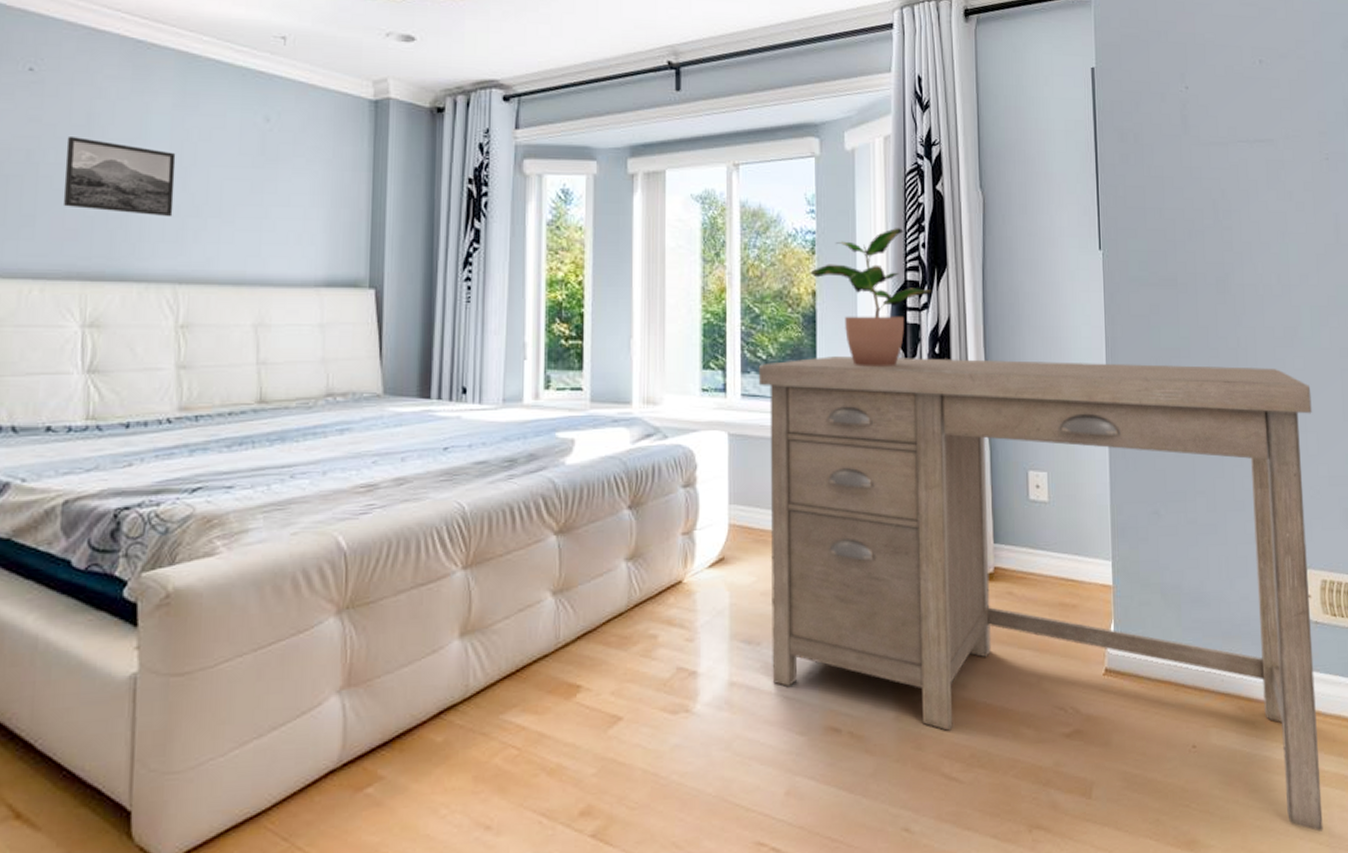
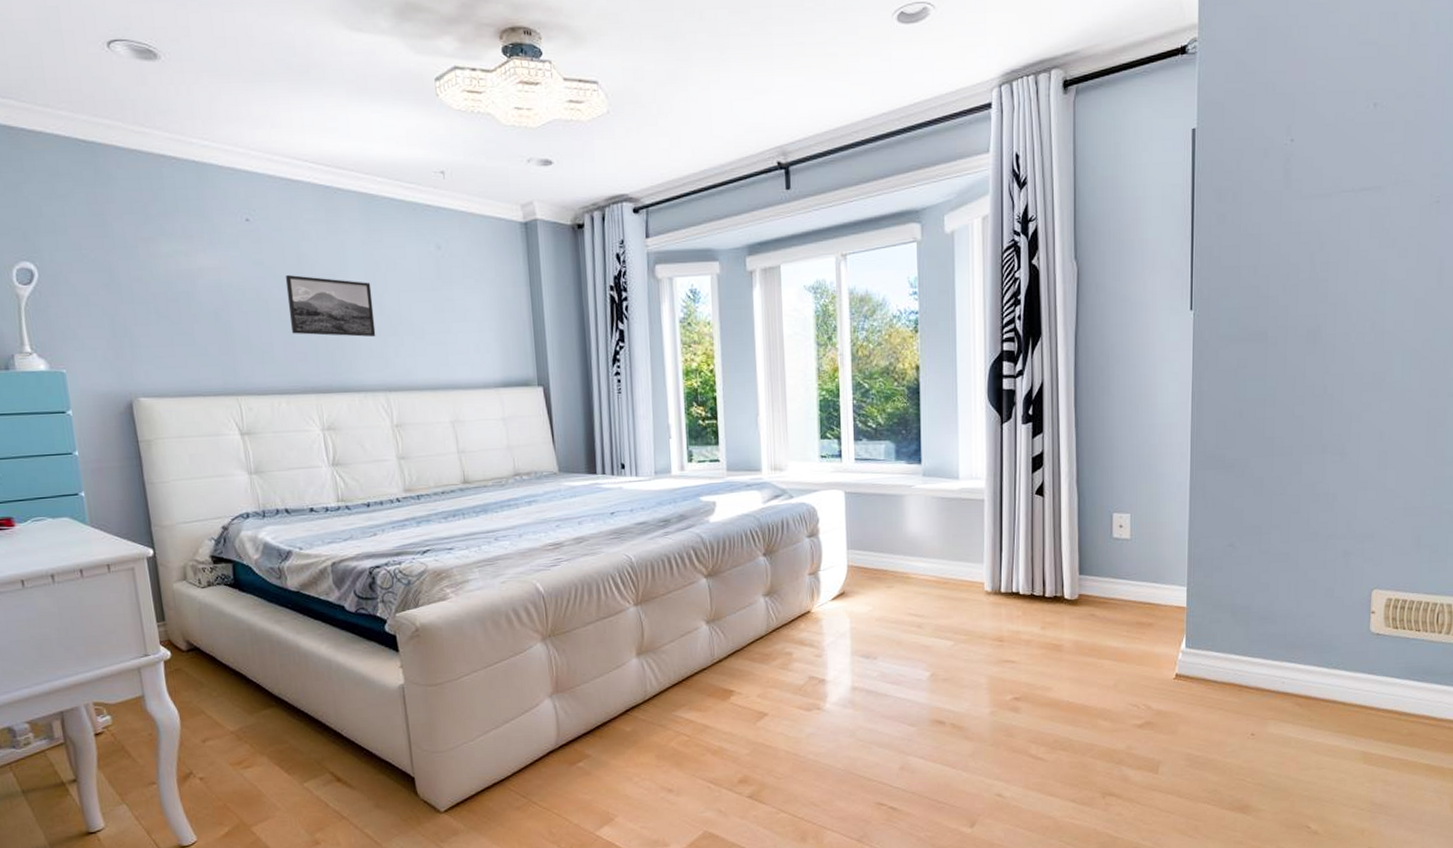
desk: present [758,356,1323,832] -> none [869,411,1395,800]
potted plant: present [810,228,933,367] -> none [914,303,1027,430]

